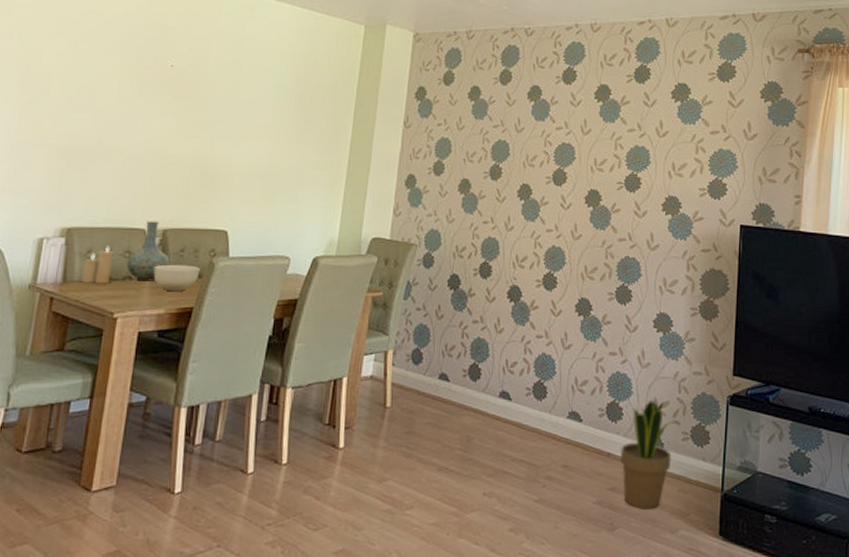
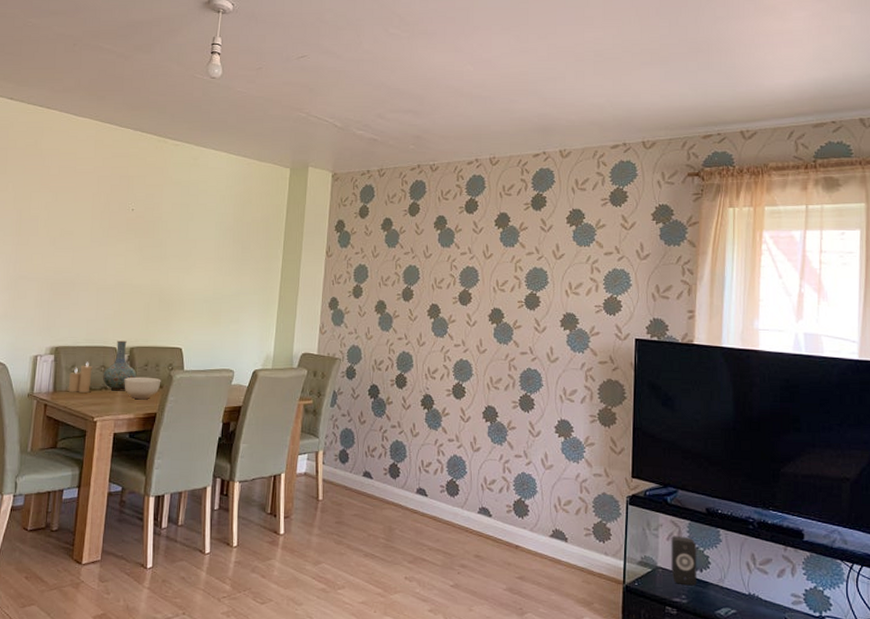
potted plant: present [621,399,682,510] -> none [528,498,584,598]
speaker: none [772,437,799,491] -> present [671,535,697,586]

